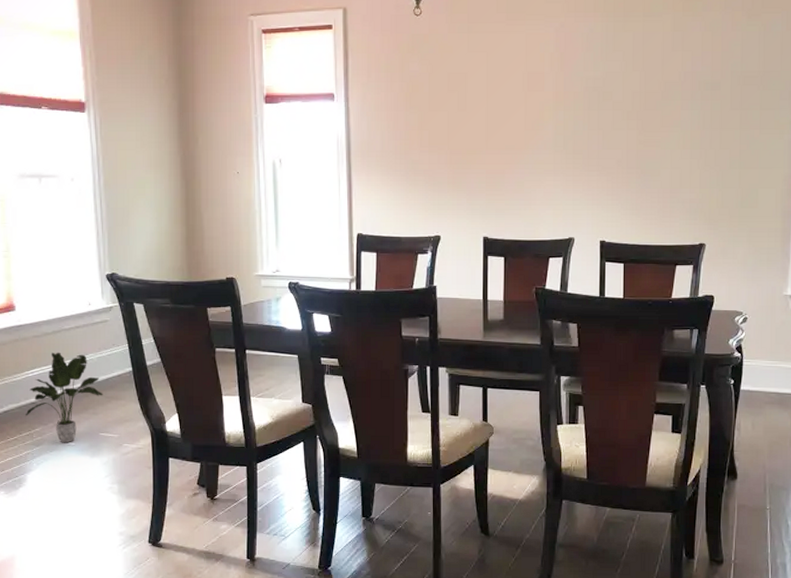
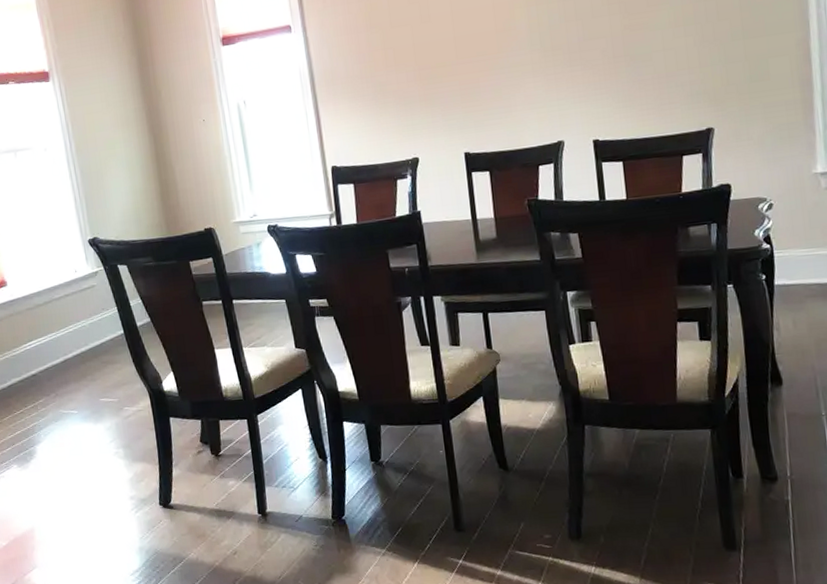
potted plant: present [25,352,104,443] -> none [28,322,99,412]

